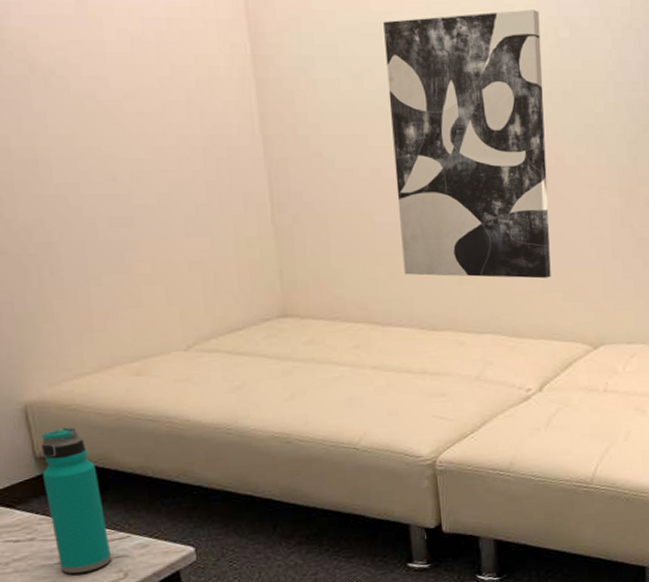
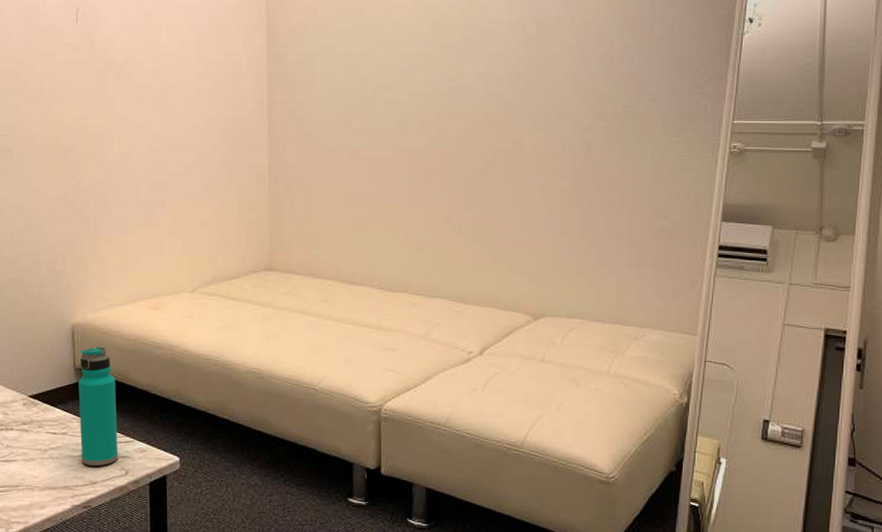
wall art: present [383,9,551,279] -> none [370,10,510,251]

